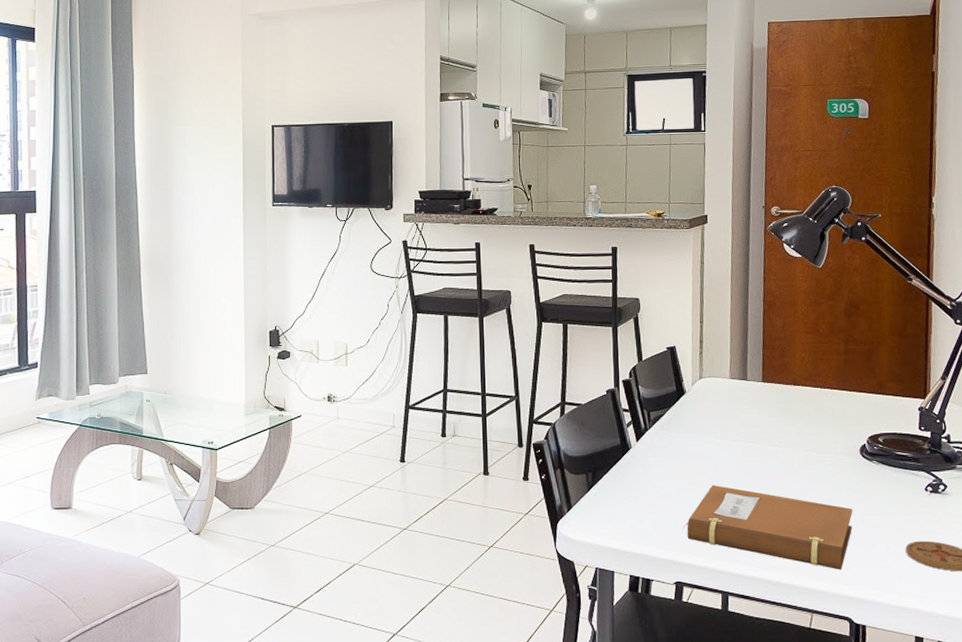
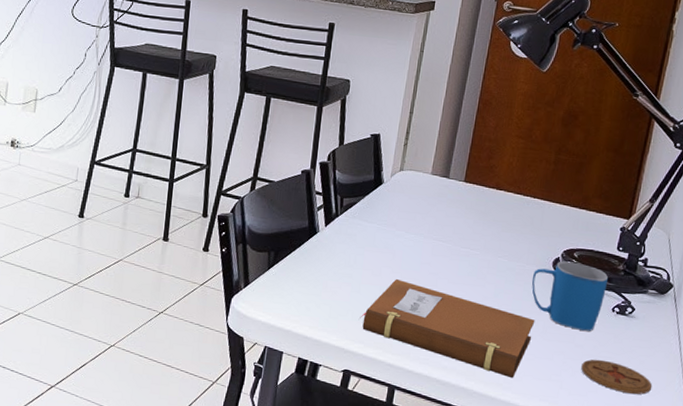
mug: none [842,447,916,514] -> present [531,261,609,331]

